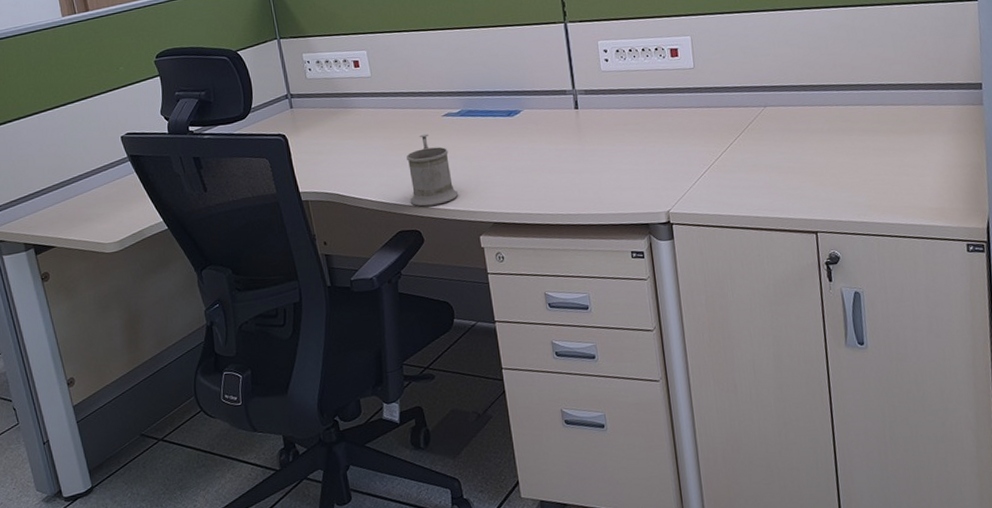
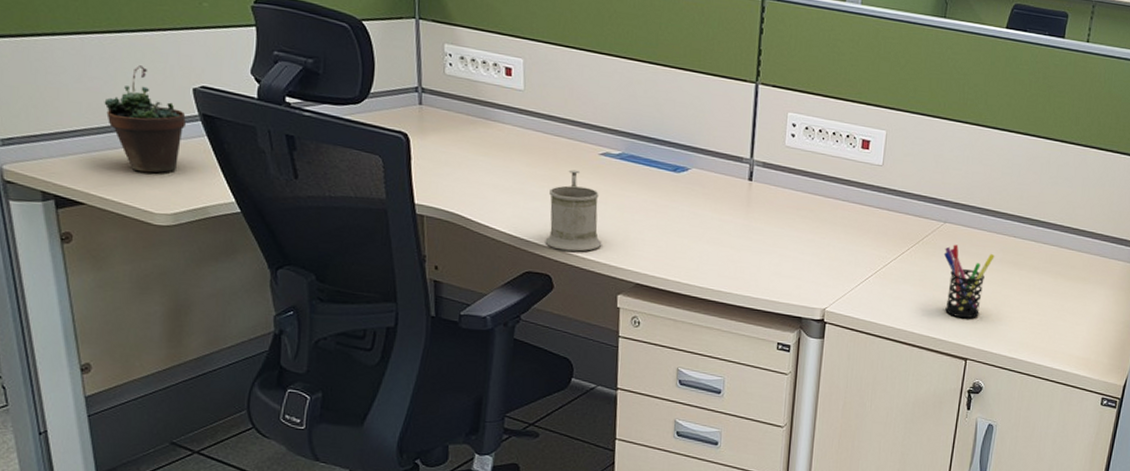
succulent plant: none [59,127,119,213] -> present [104,65,186,174]
pen holder: none [770,125,822,194] -> present [943,244,995,319]

